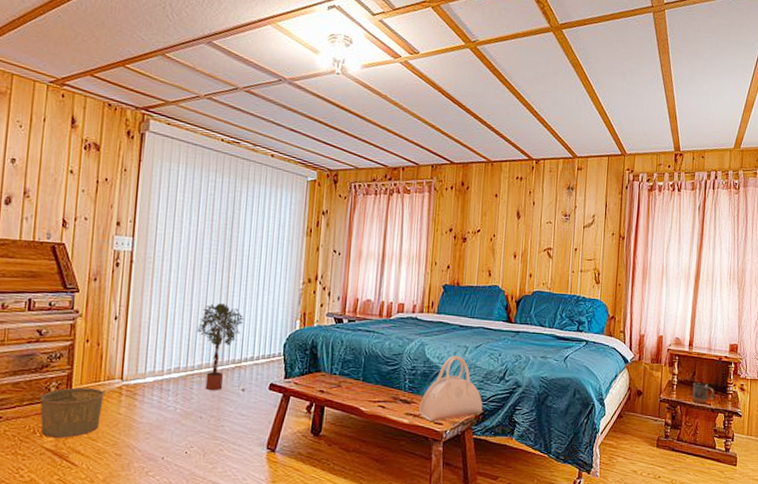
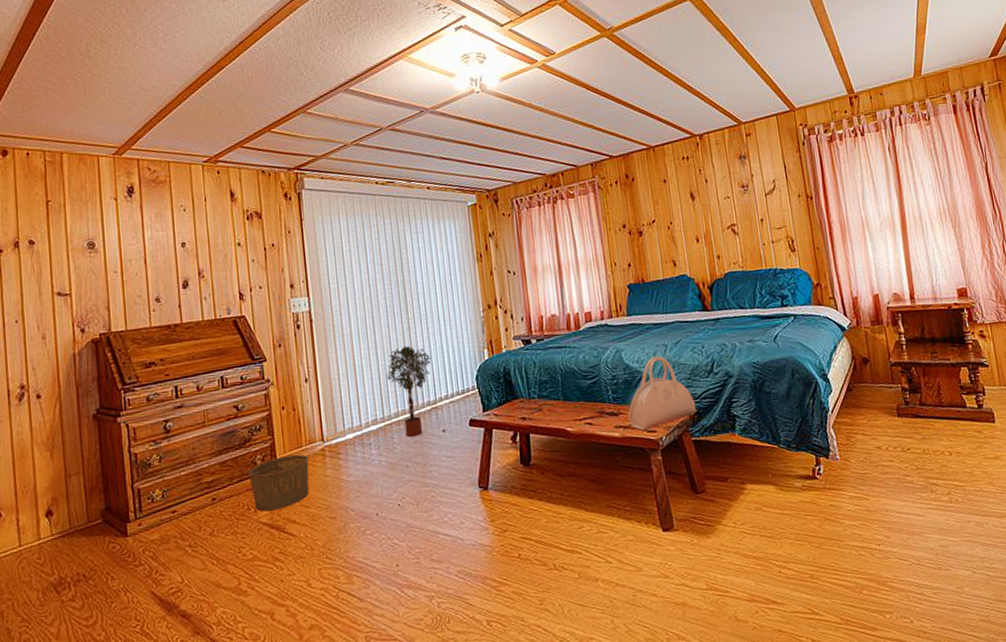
mug: present [692,383,715,403] -> none [924,337,952,360]

